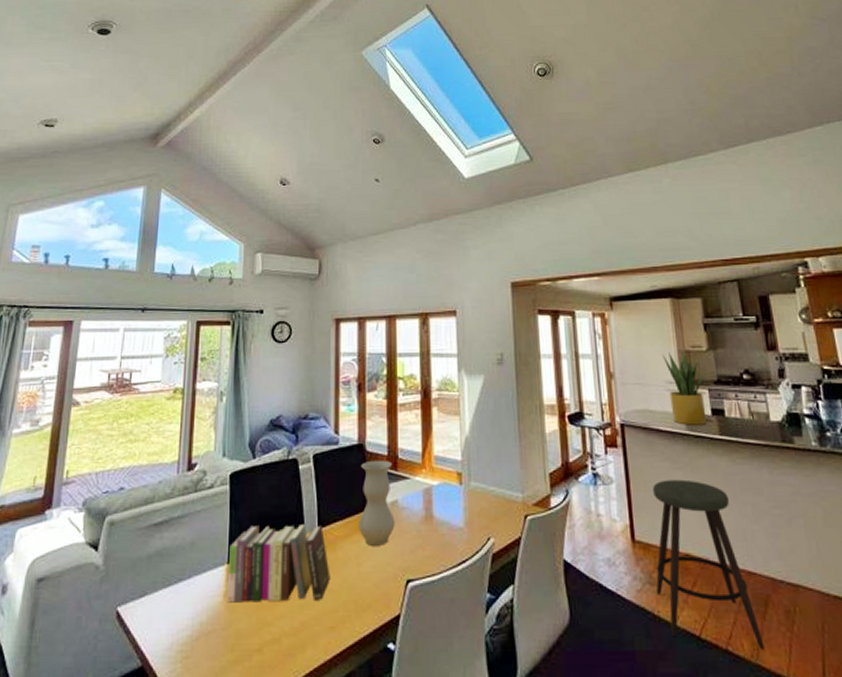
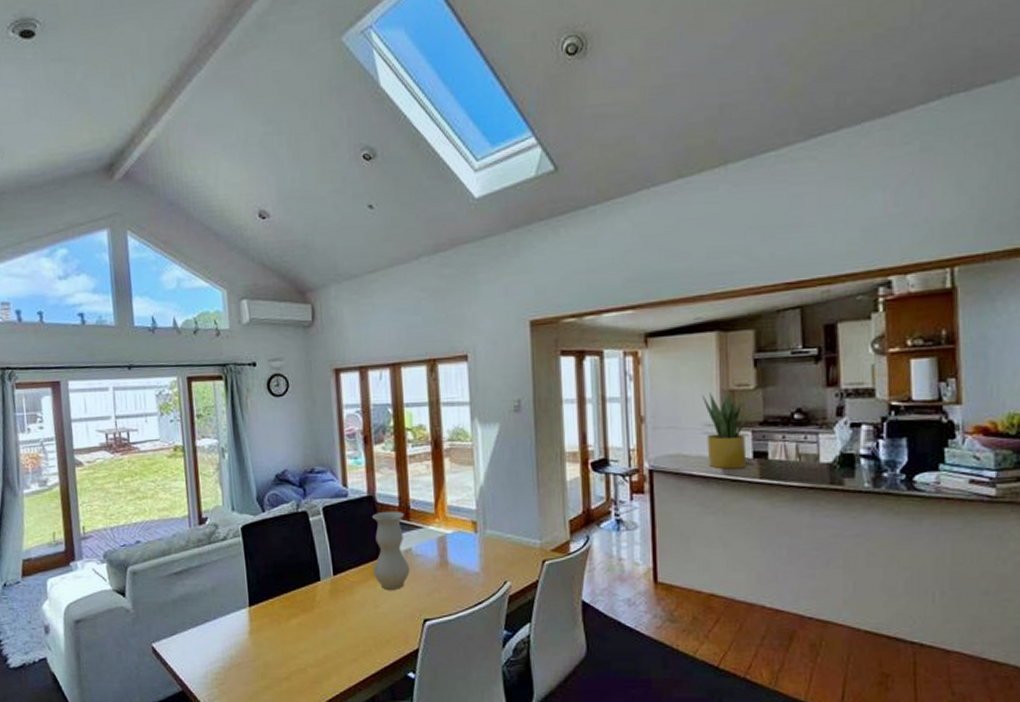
books: present [226,524,330,603] -> none [249,571,349,640]
bar stool: present [653,479,765,649] -> none [676,523,784,677]

